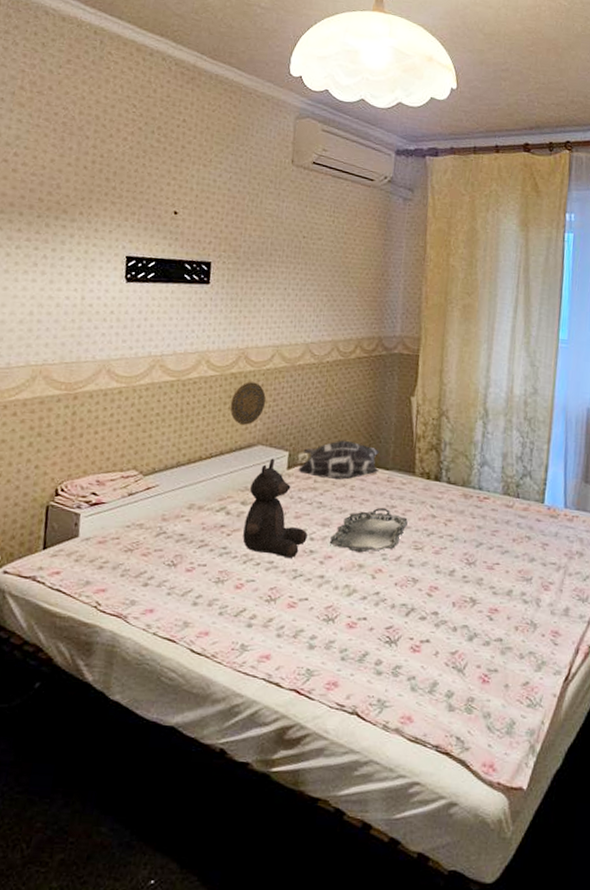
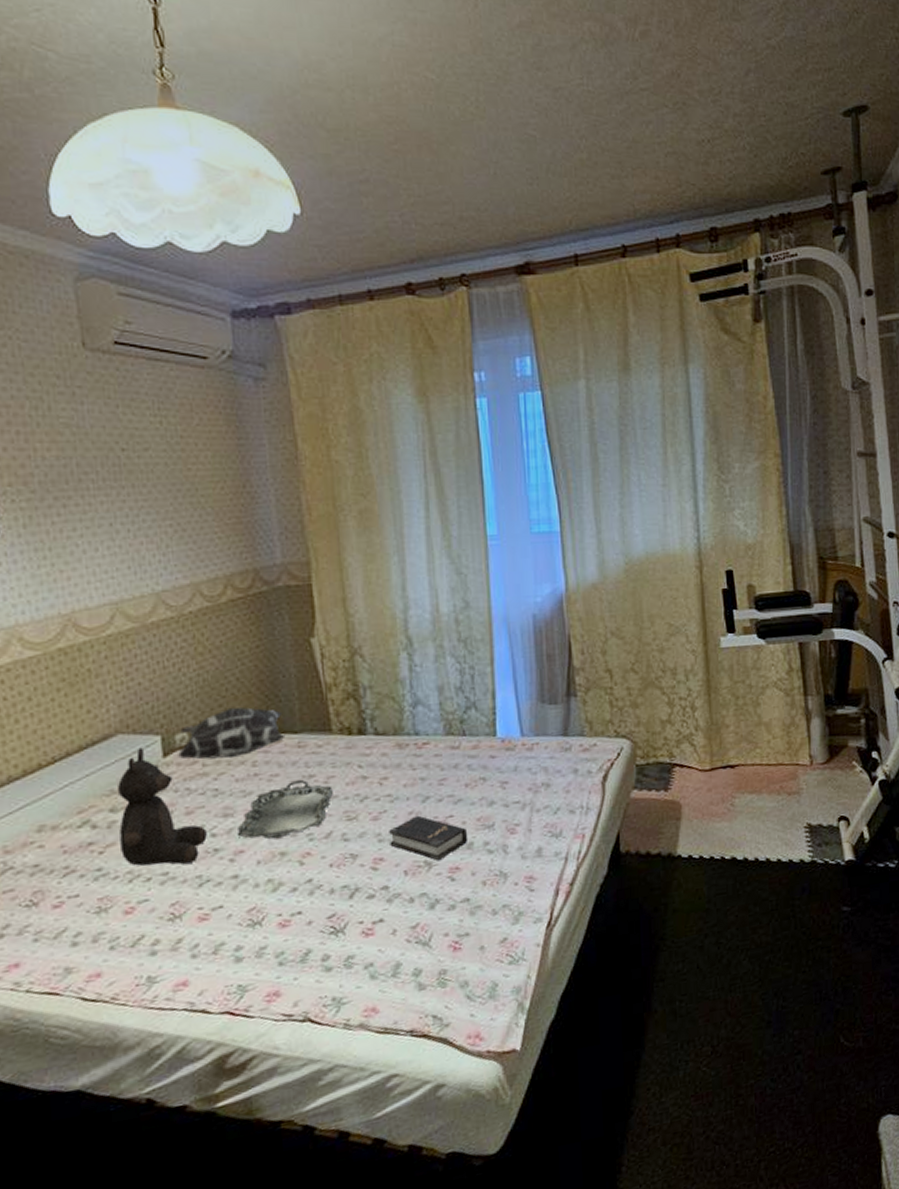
decorative plate: present [230,382,266,425] -> none [65,655,116,713]
hardback book: none [445,557,509,600] -> present [389,815,468,861]

